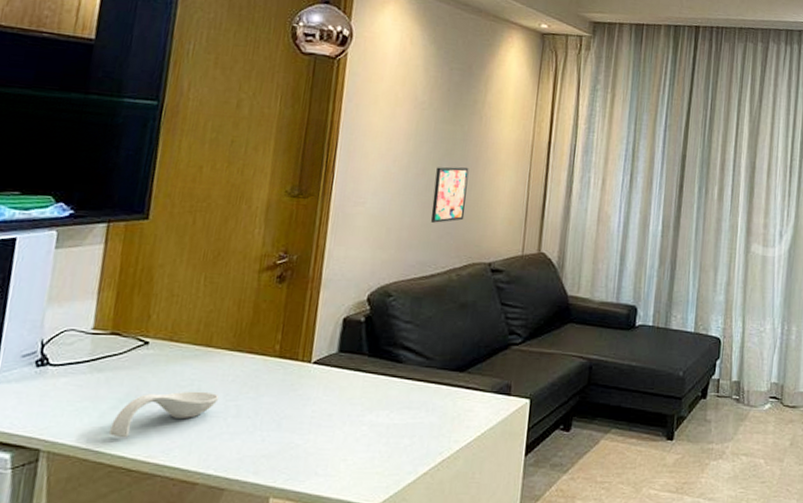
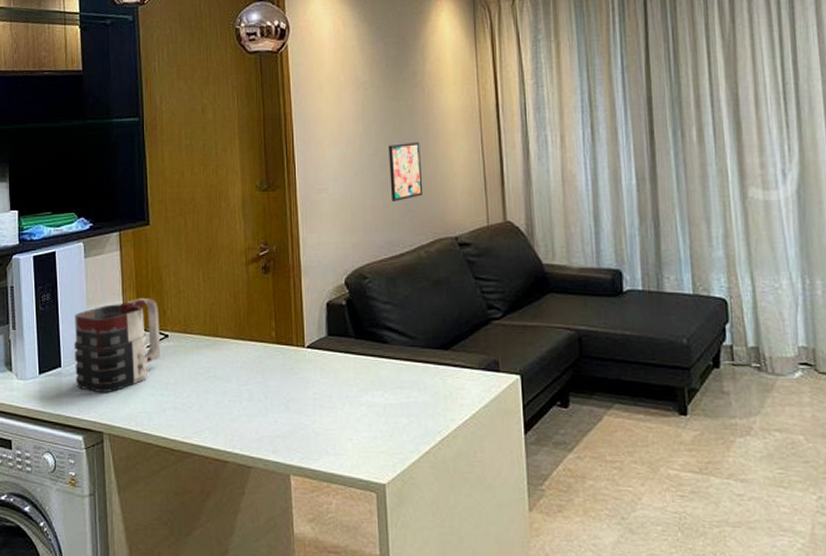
mug: none [14,299,142,403] -> present [74,298,161,392]
spoon rest: present [108,391,220,438] -> none [151,377,233,422]

